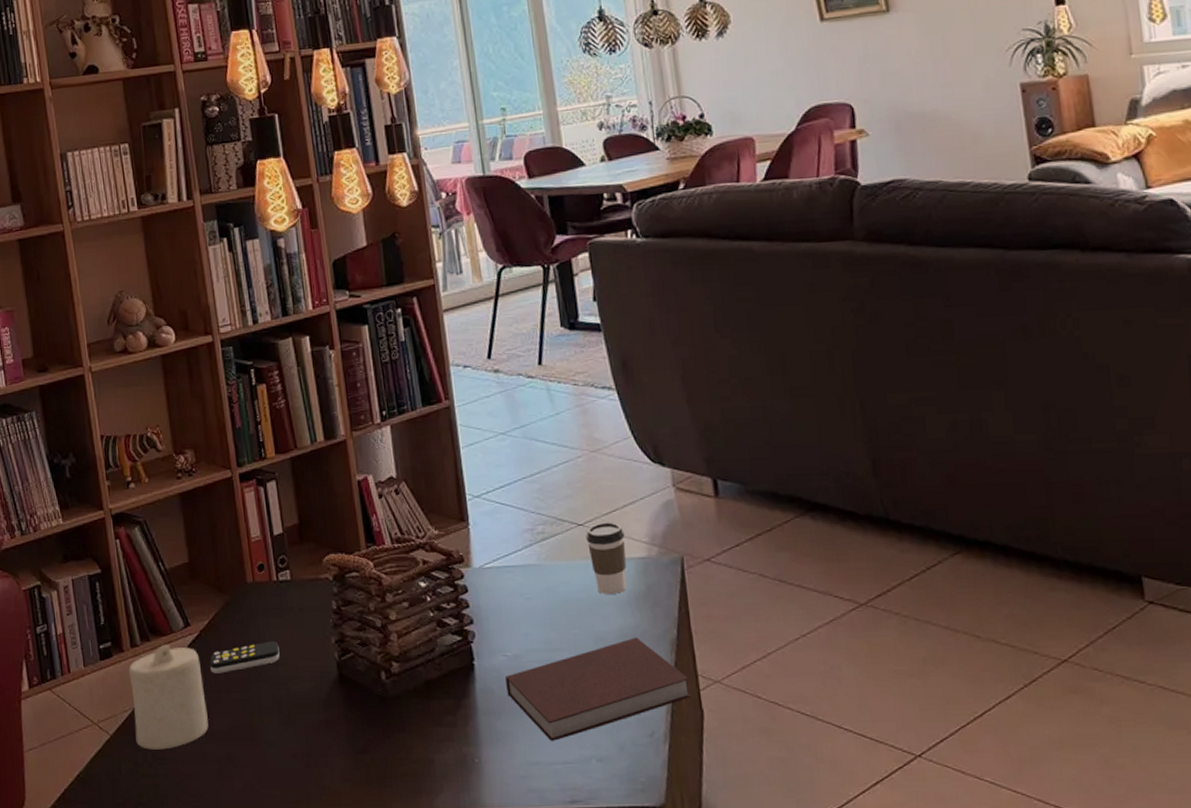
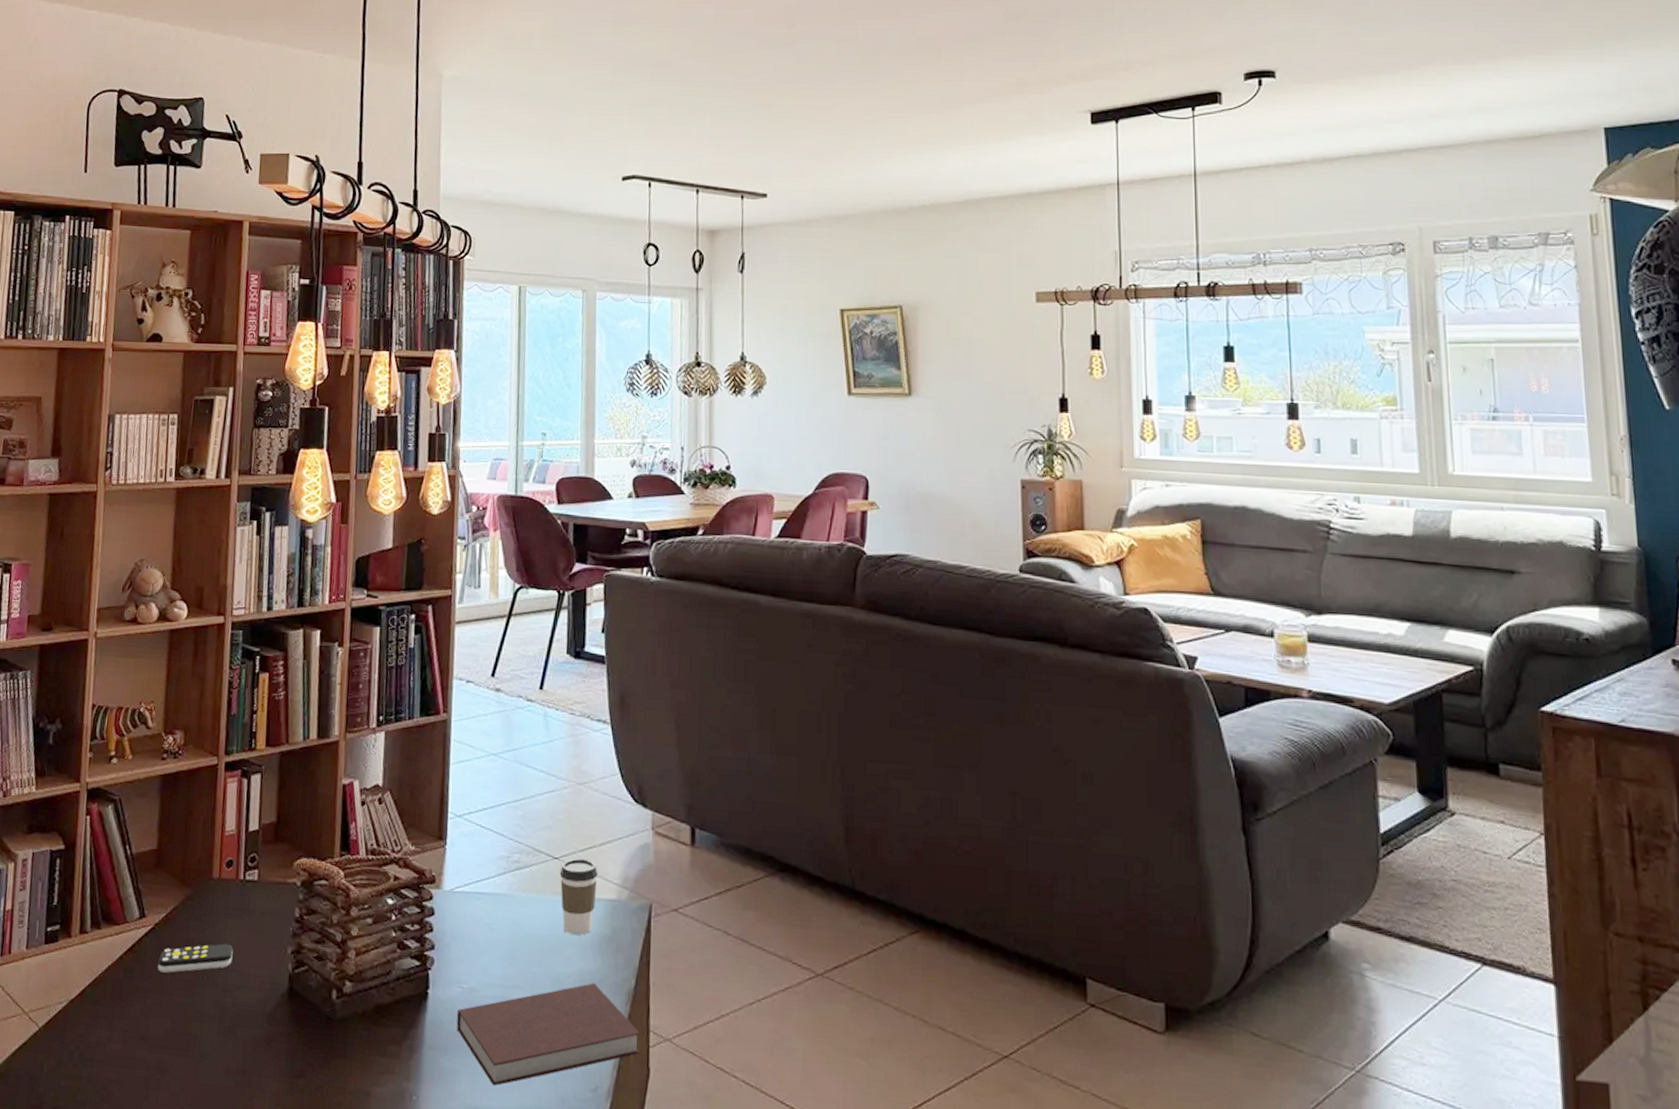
candle: present [128,644,209,750] -> none [65,934,149,1050]

